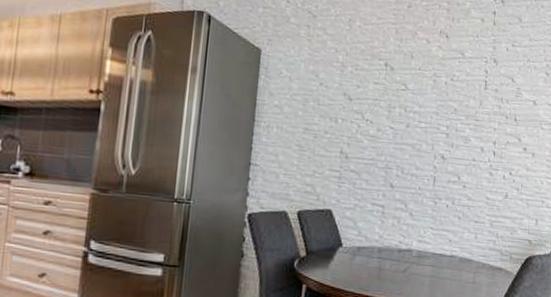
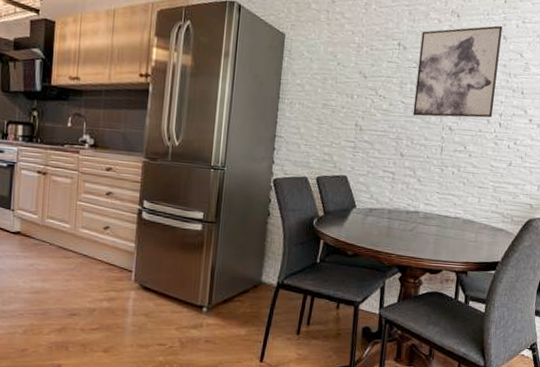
wall art: none [402,48,493,146] -> present [412,25,503,118]

